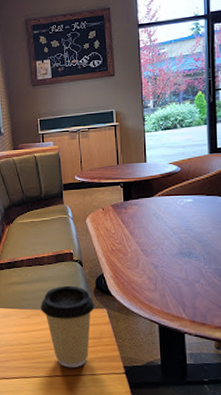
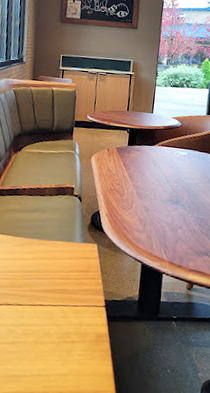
coffee cup: present [41,285,95,368] -> none [35,218,87,299]

